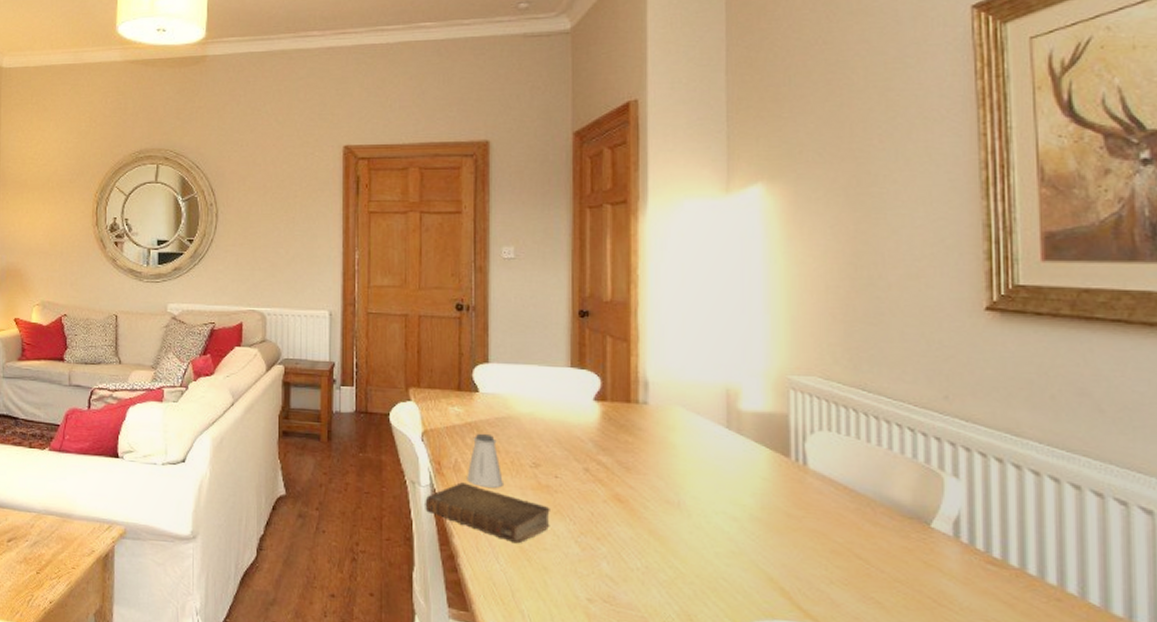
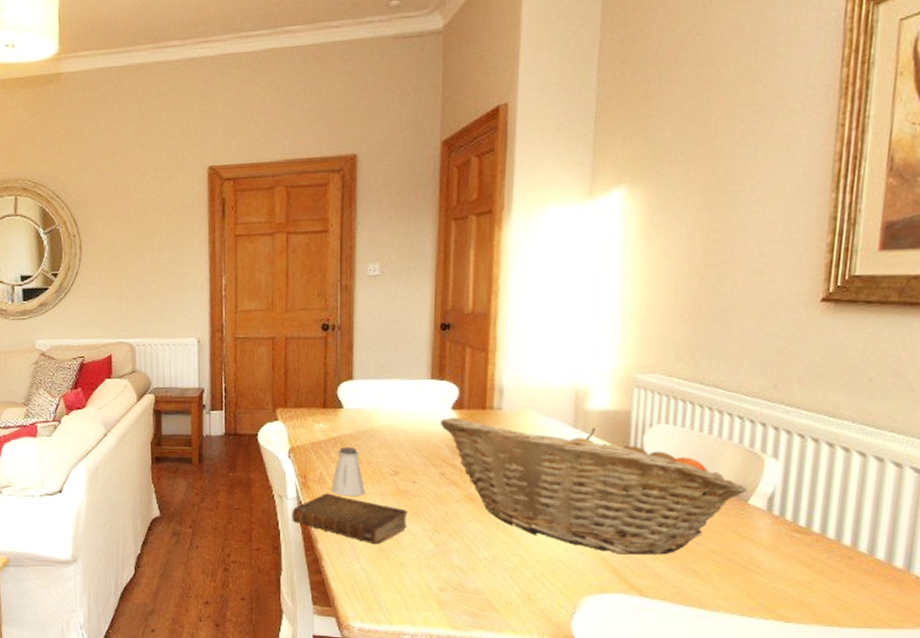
fruit basket: none [582,409,927,579] -> present [440,418,746,555]

